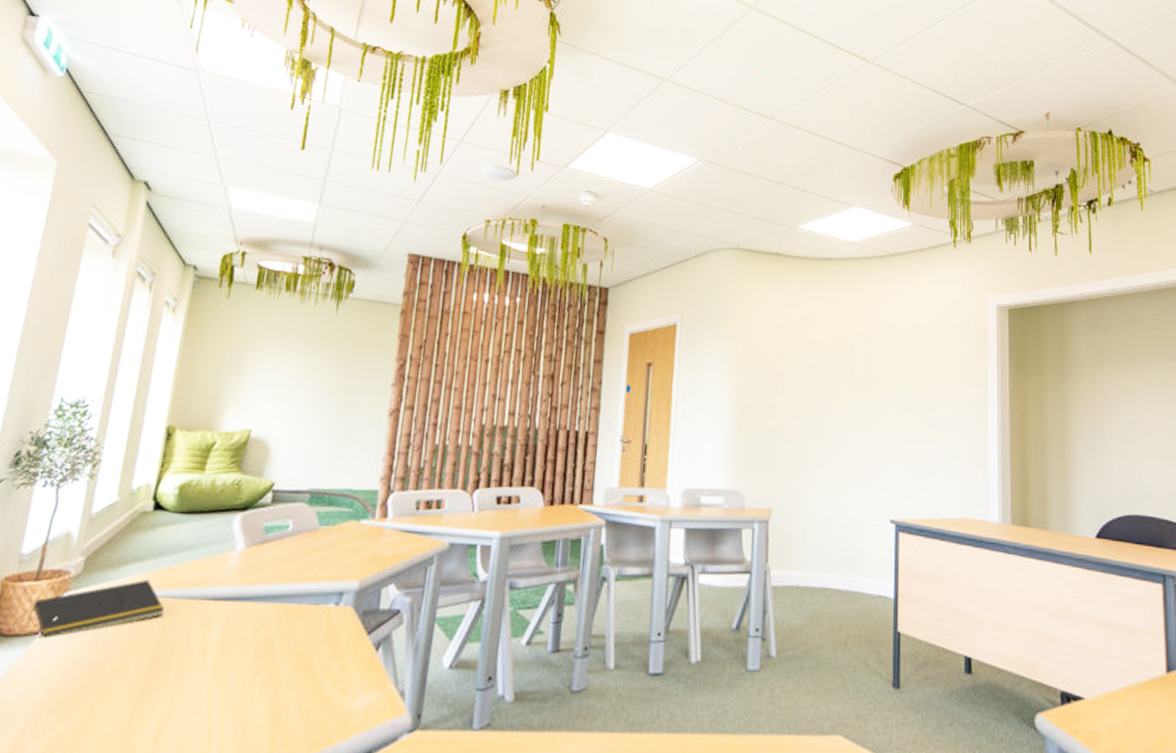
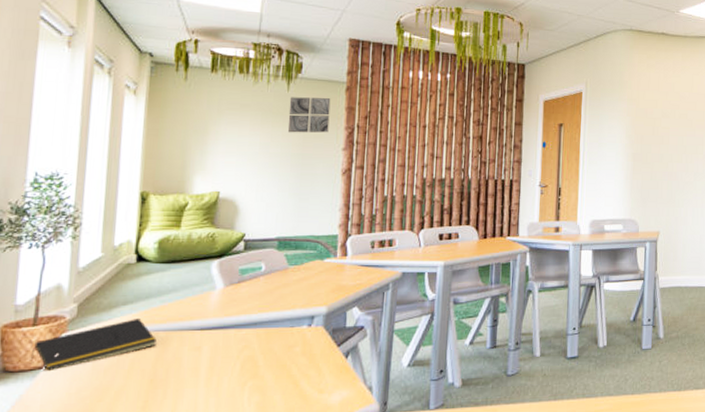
wall art: none [332,320,383,364] -> present [287,97,331,133]

